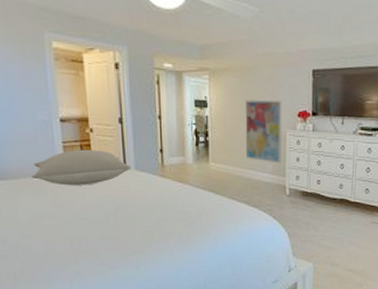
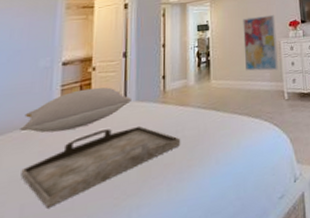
serving tray: none [40,191,181,248] -> present [21,125,181,209]

